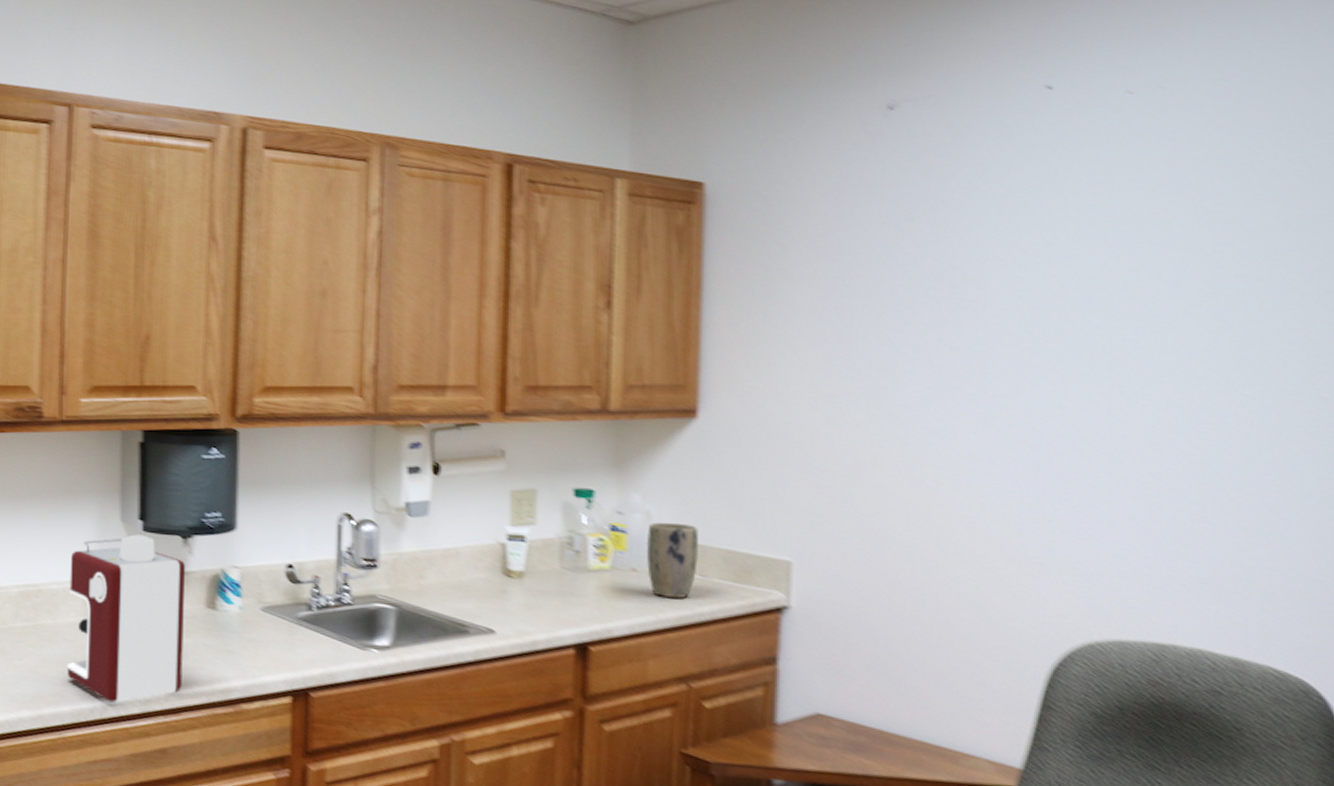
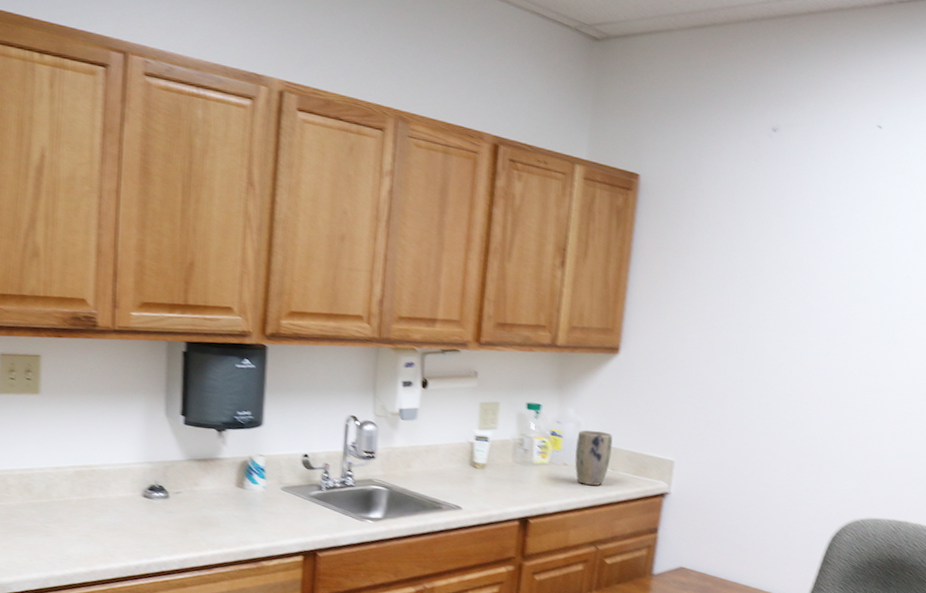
coffee maker: present [67,534,186,703] -> none [116,427,220,561]

